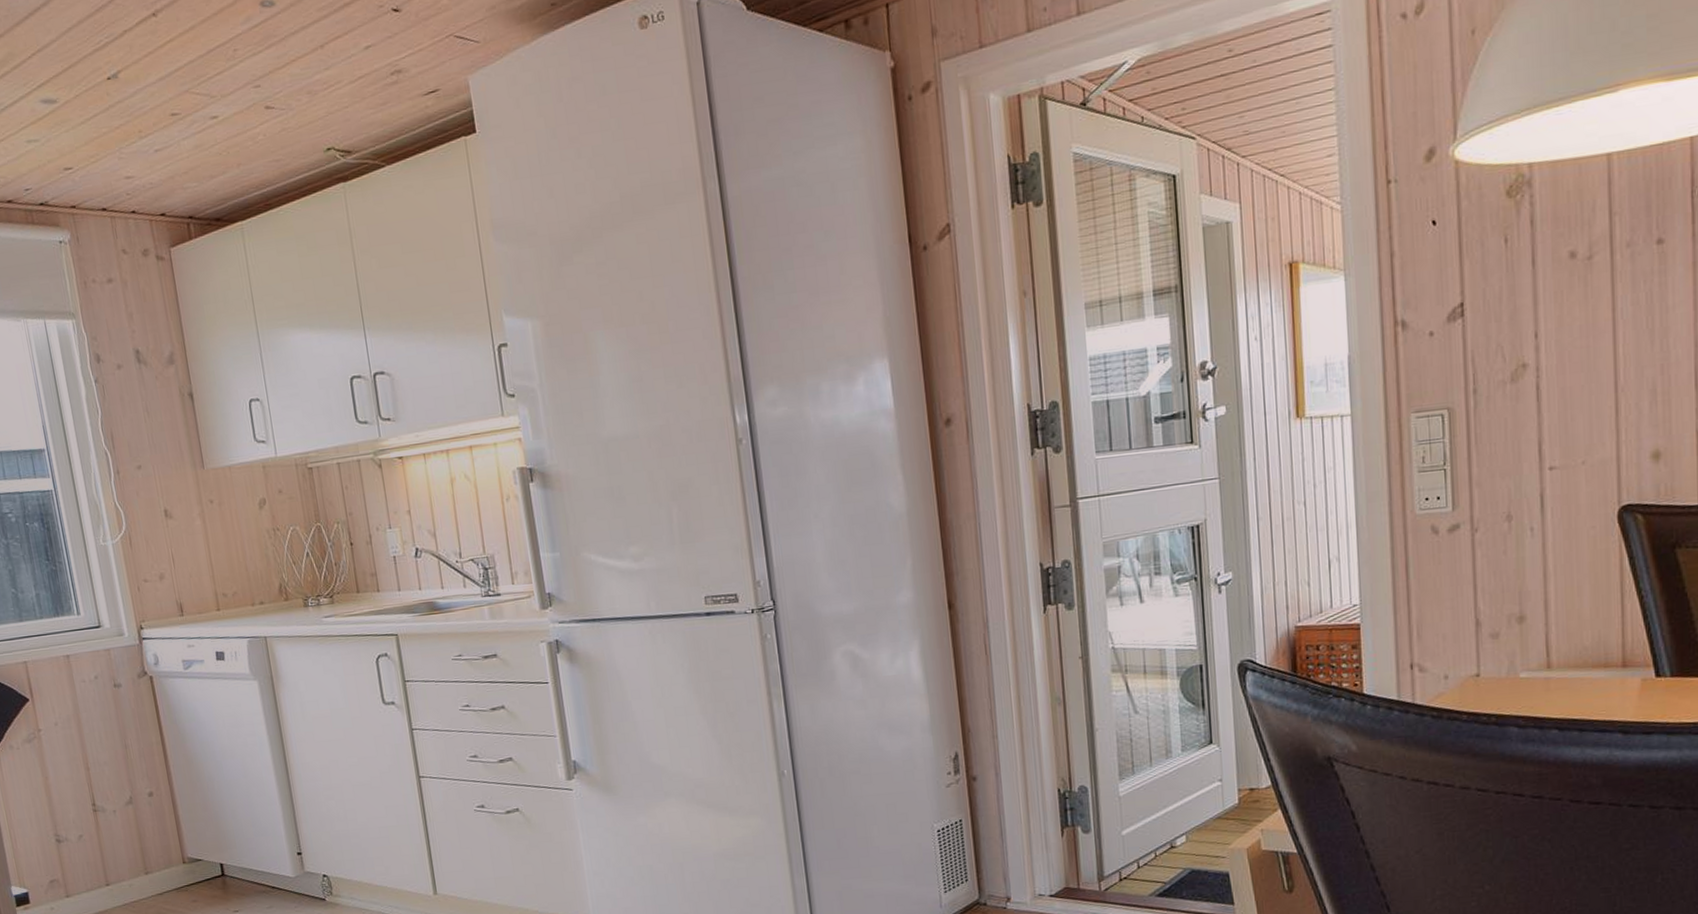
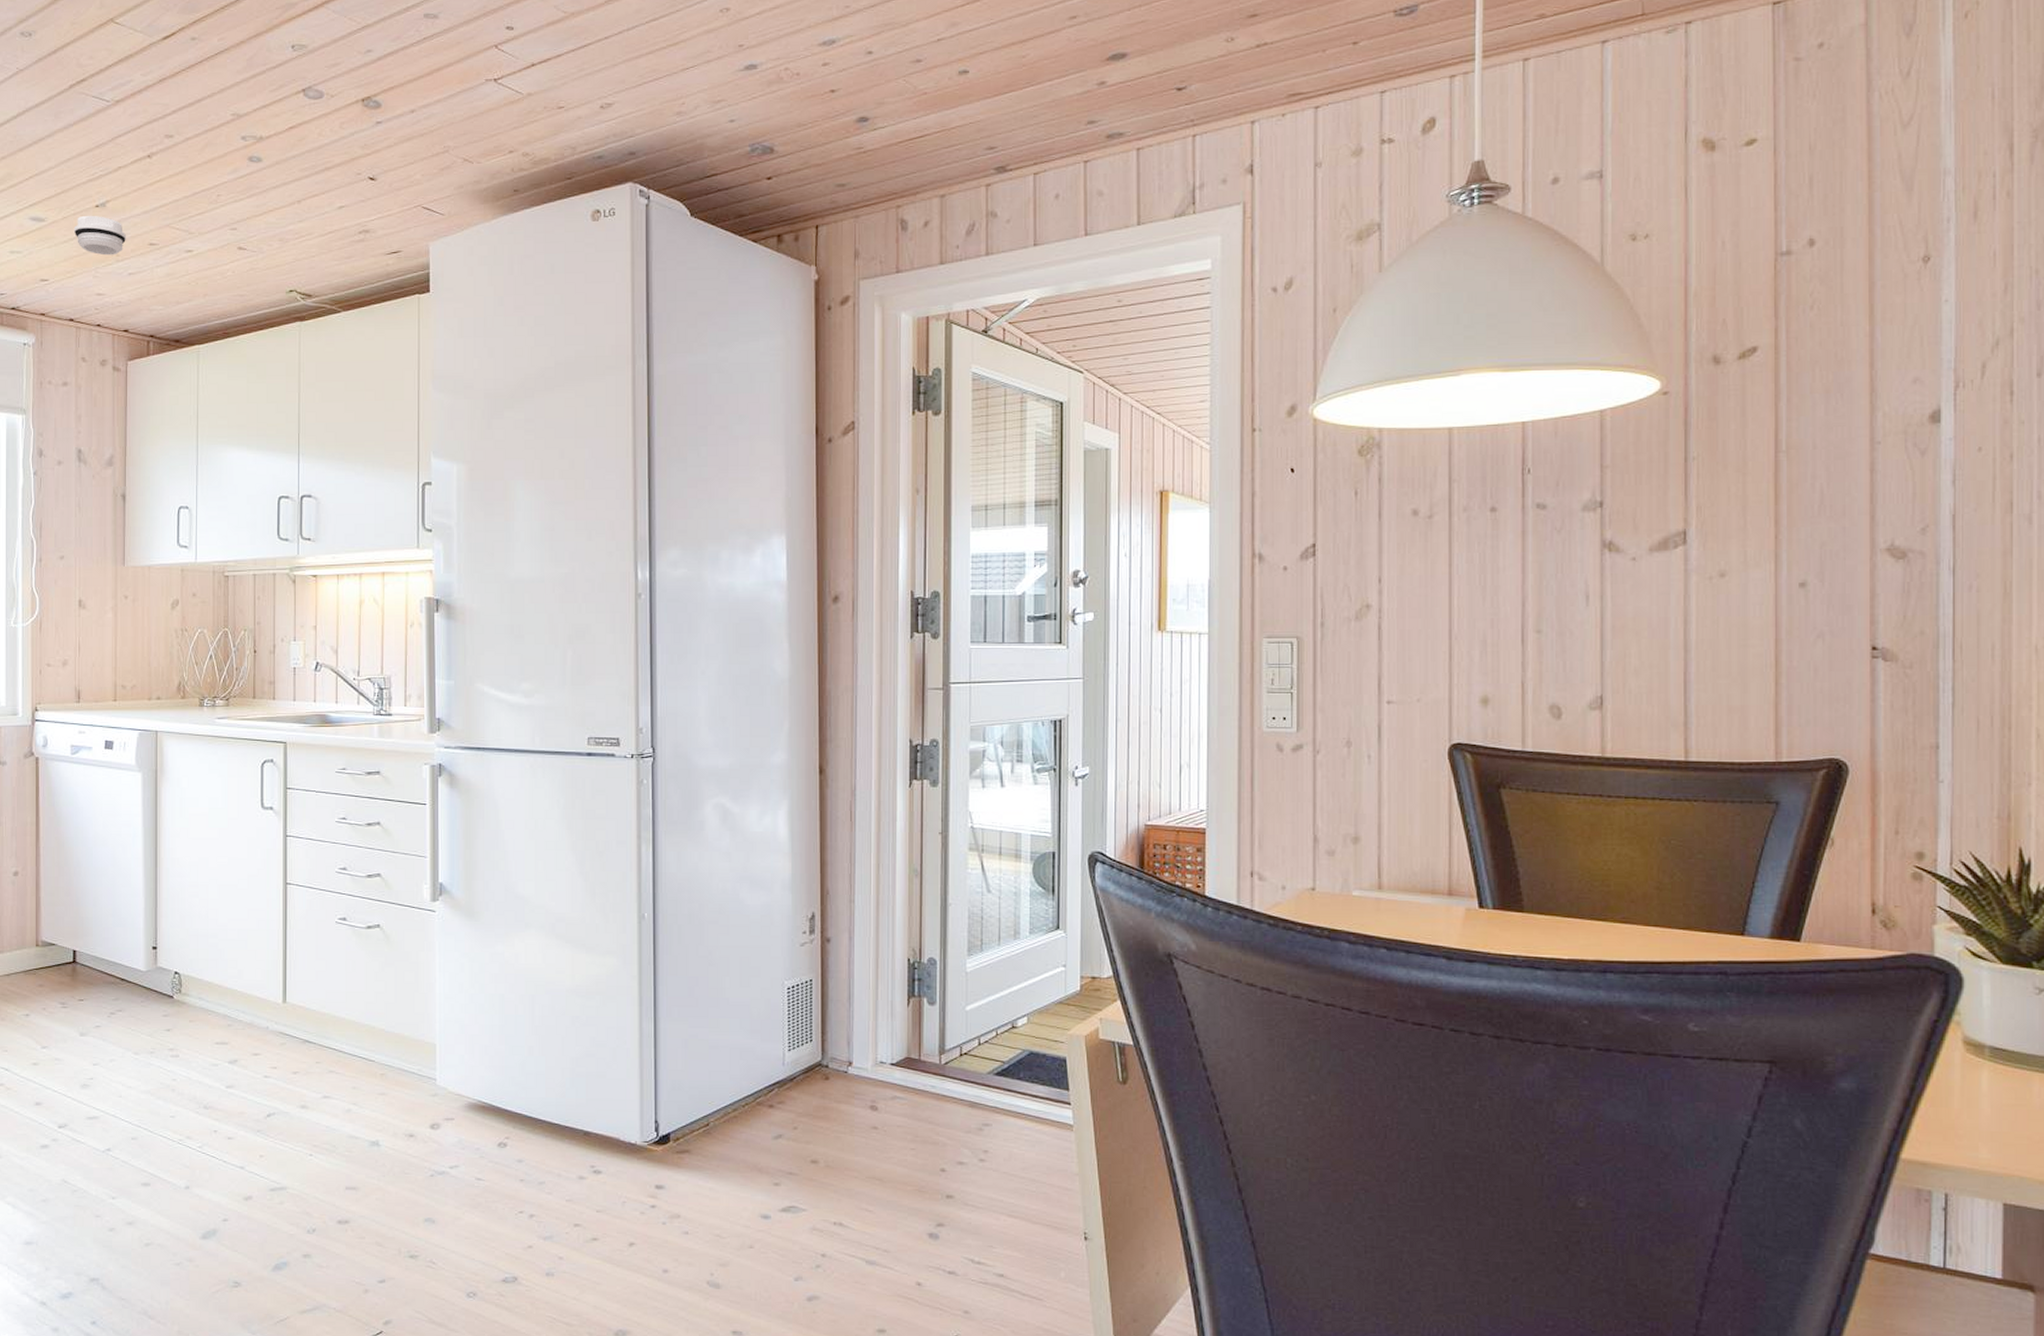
smoke detector: none [88,89,146,134] -> present [73,215,126,256]

